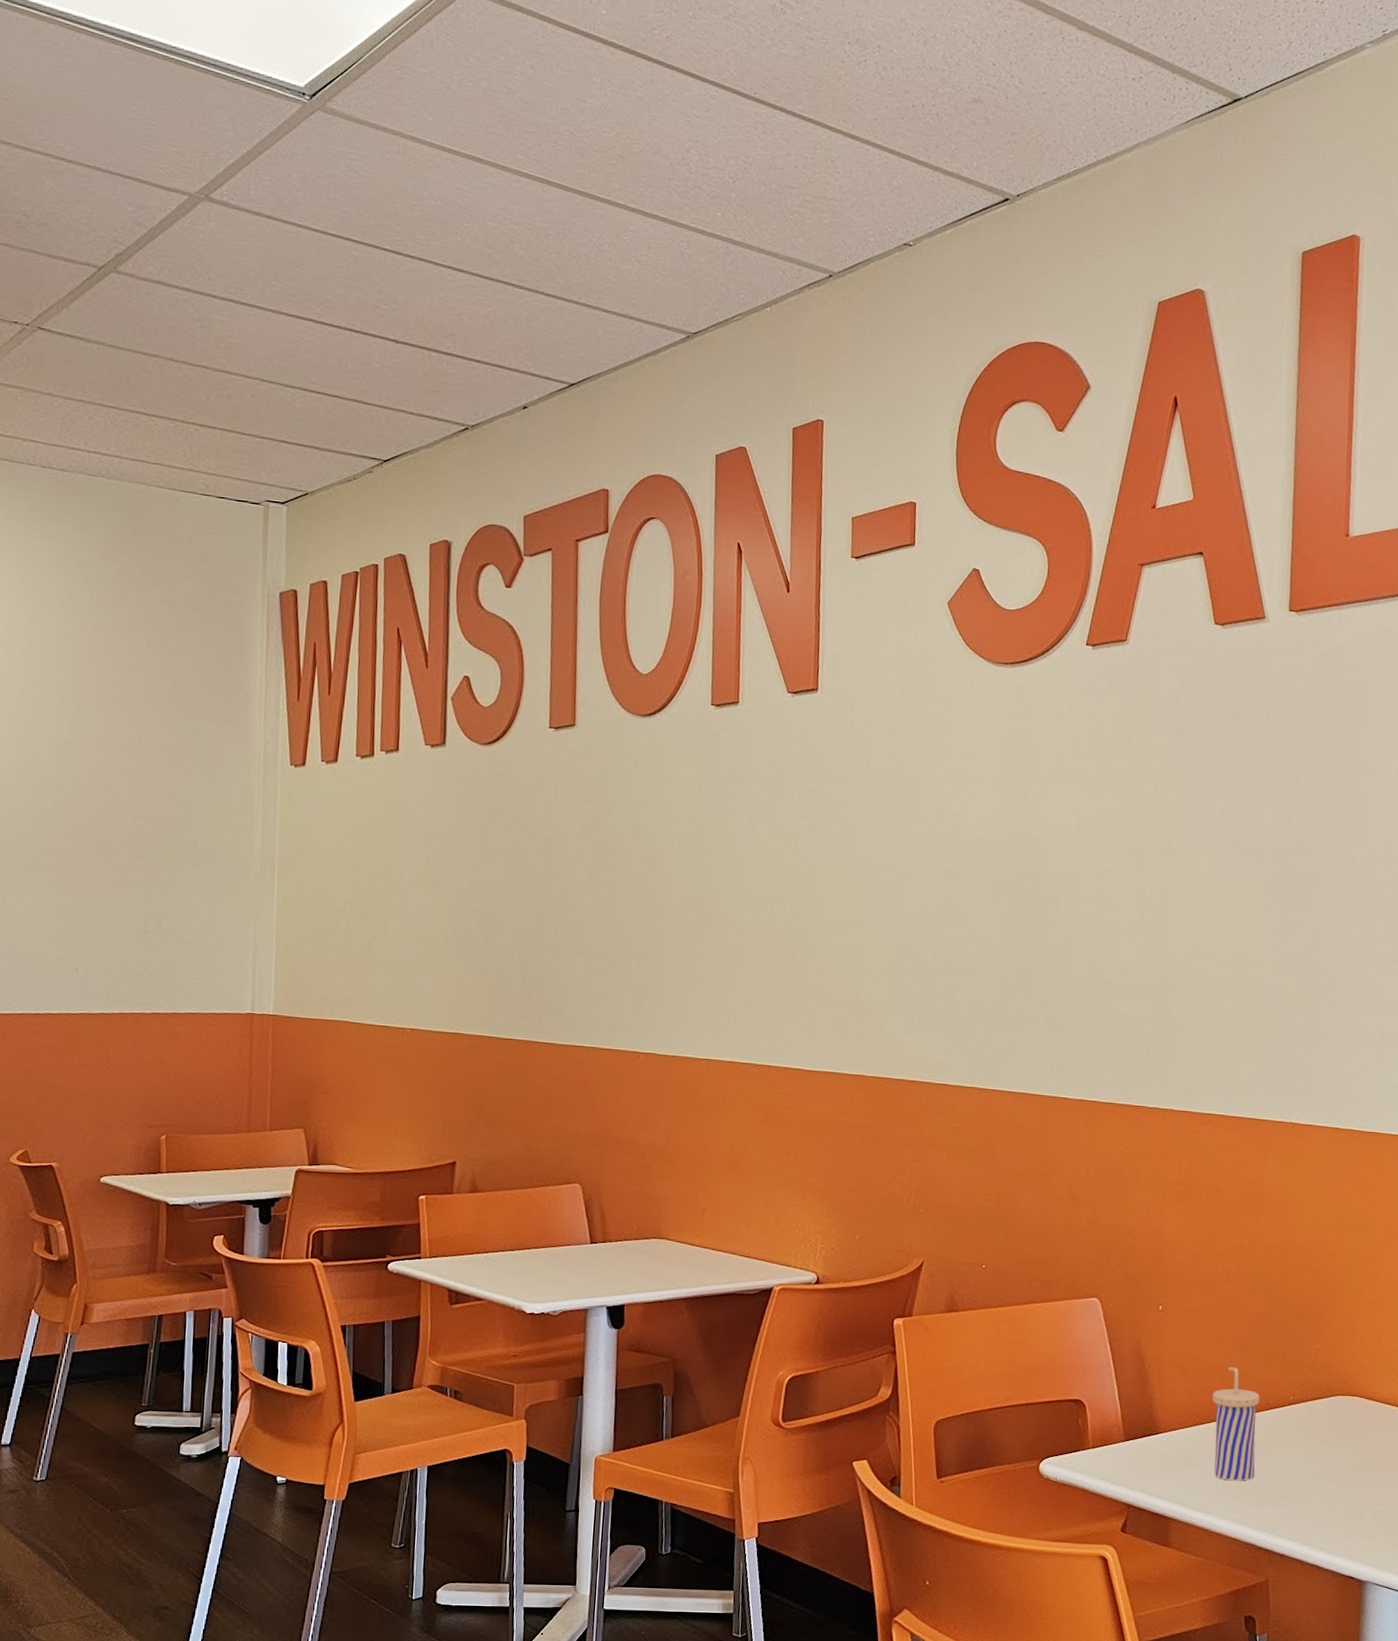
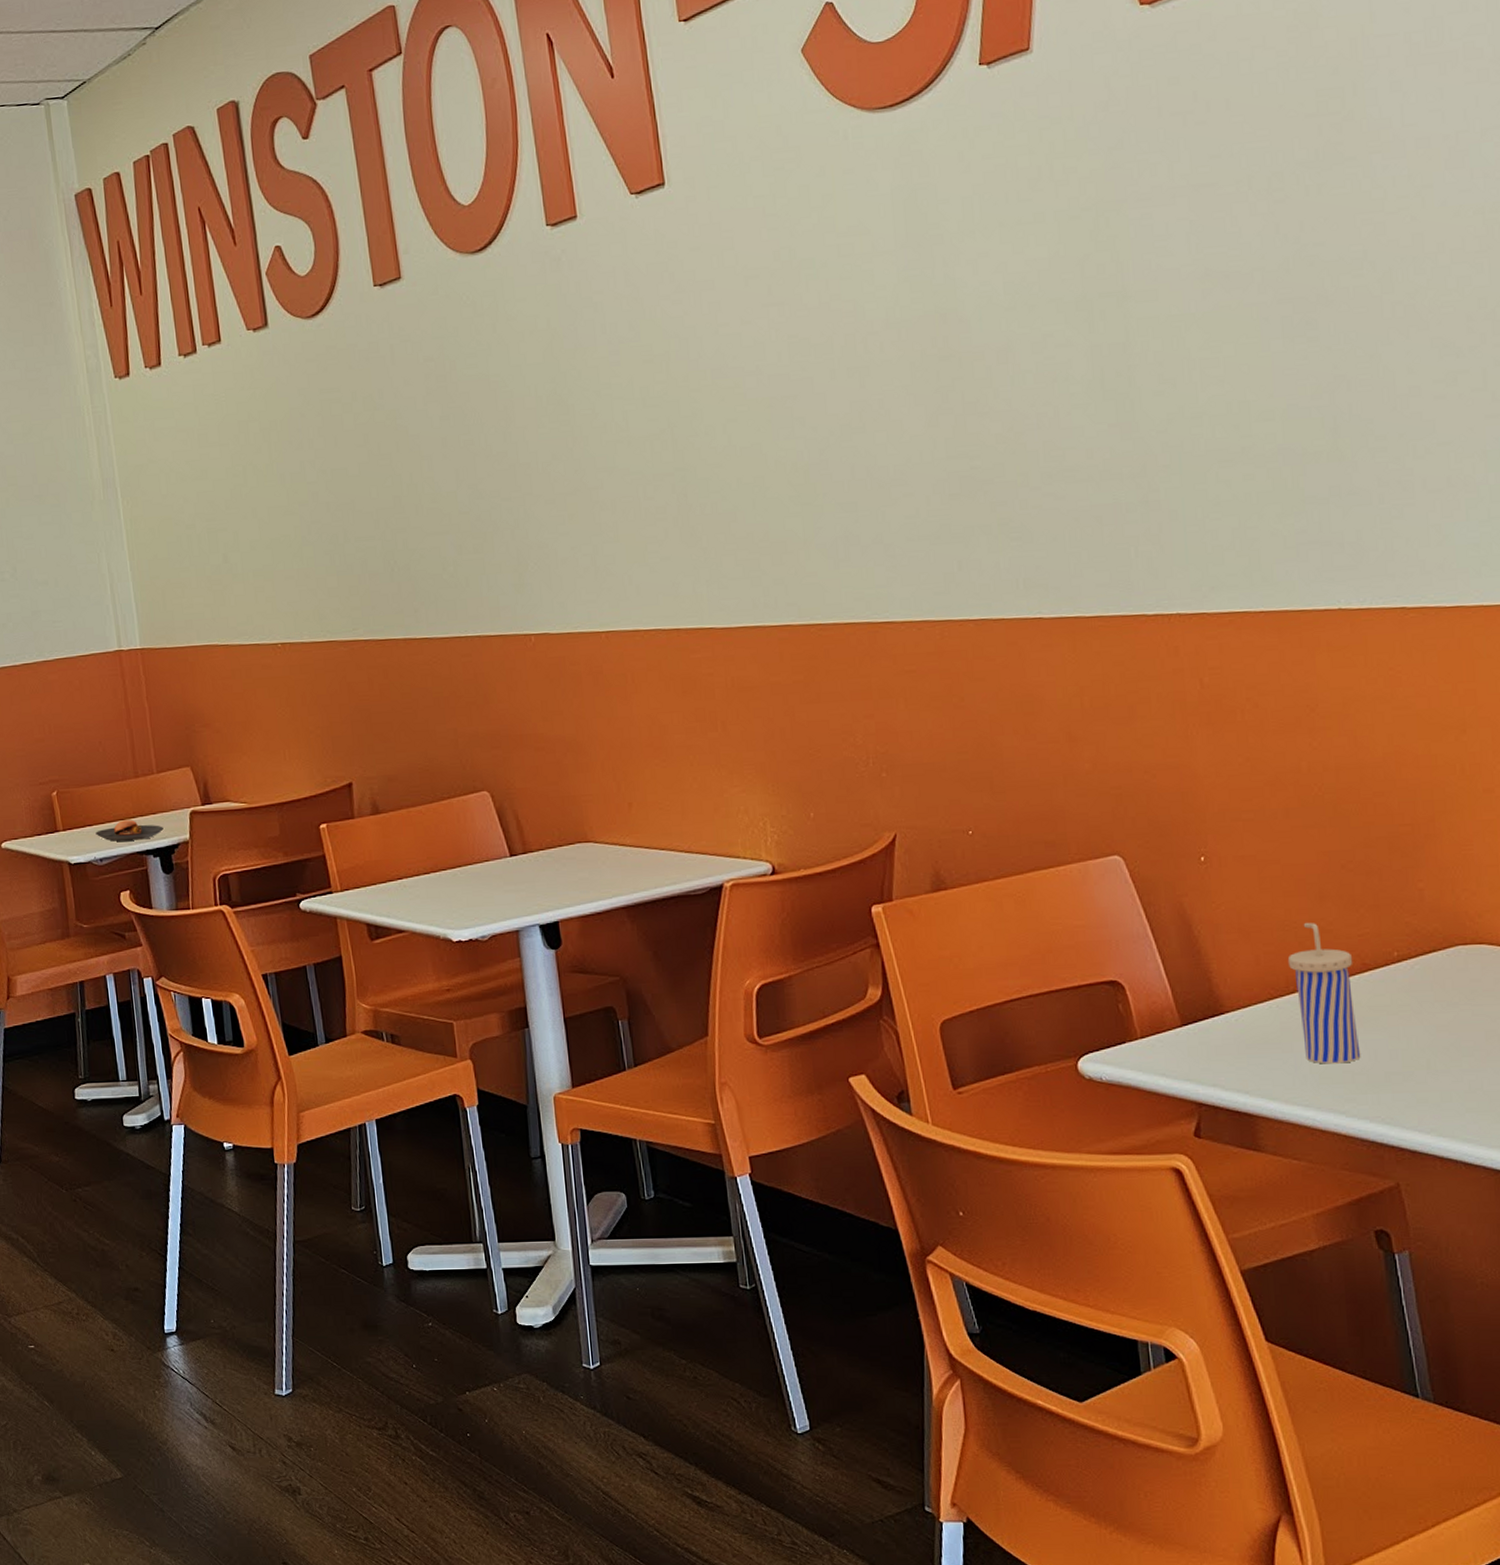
sandwich: none [199,1170,267,1190] -> present [96,820,164,842]

